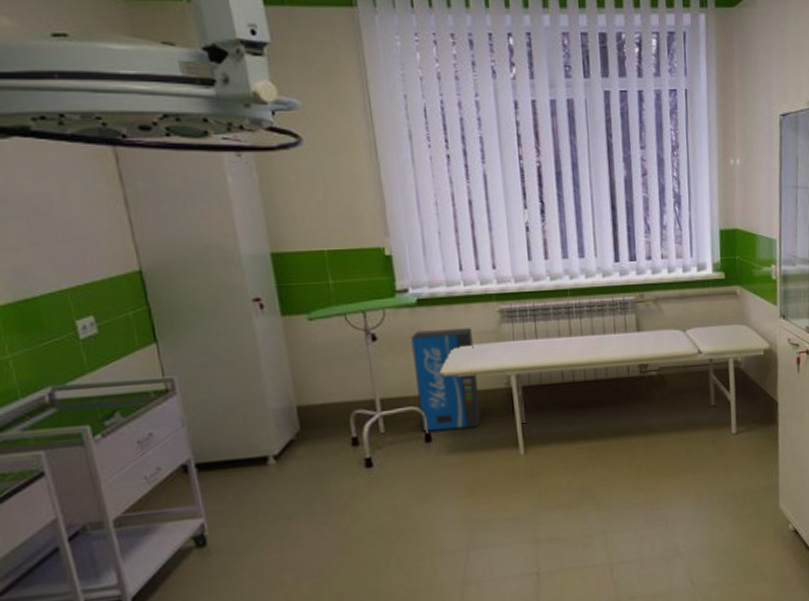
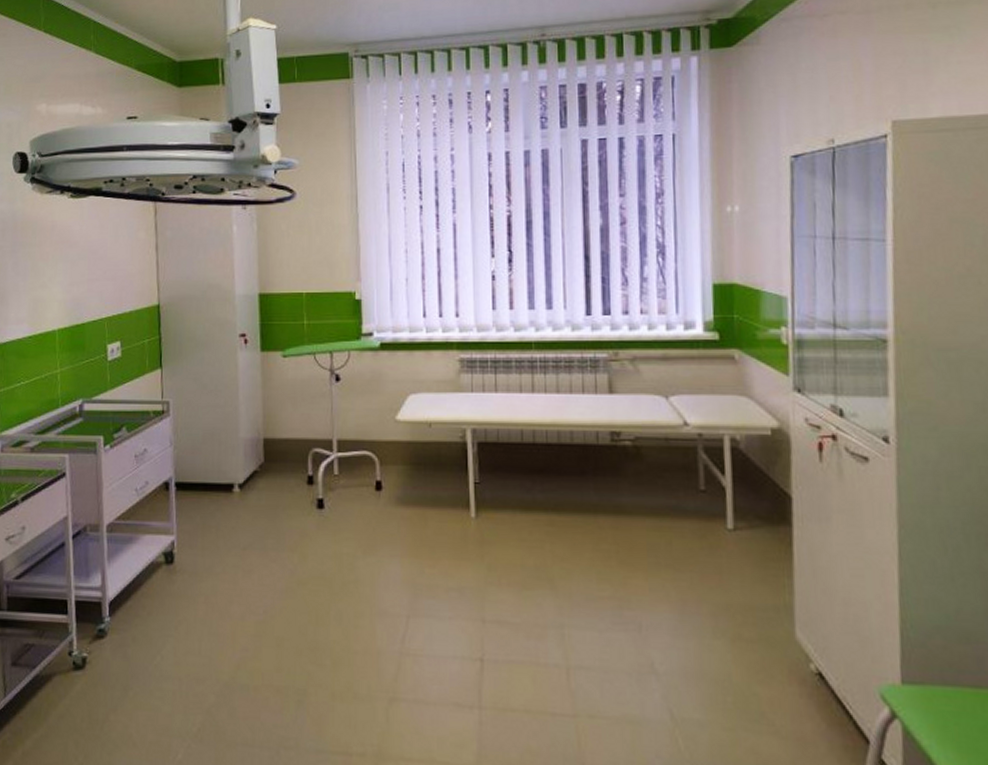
air purifier: present [411,328,481,432] -> none [371,375,433,481]

